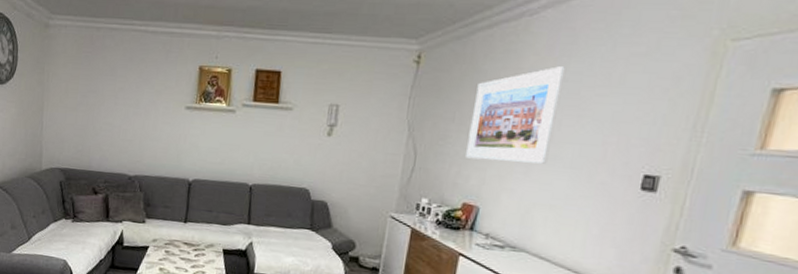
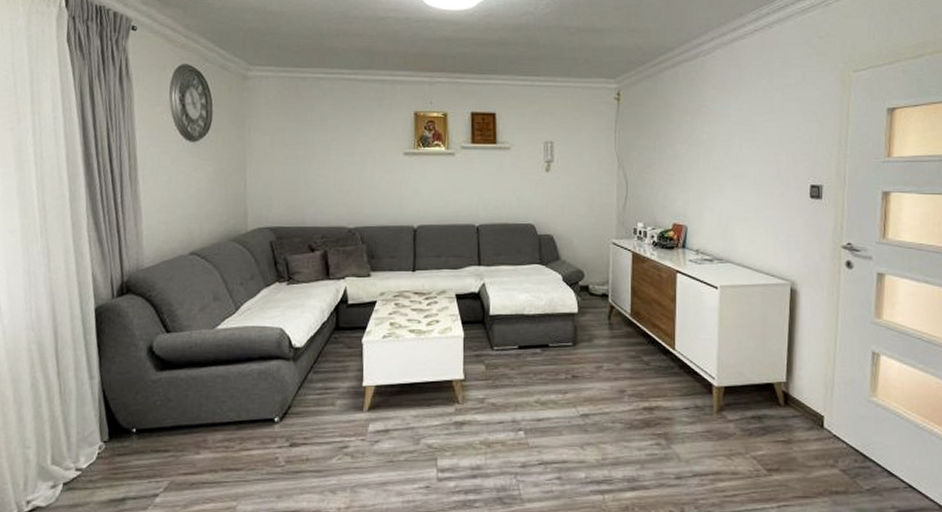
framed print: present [466,66,567,164] -> none [669,98,739,183]

